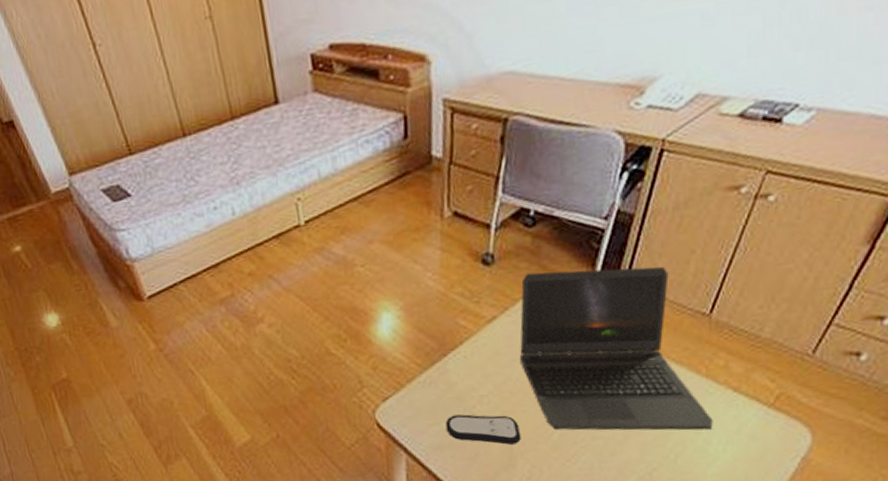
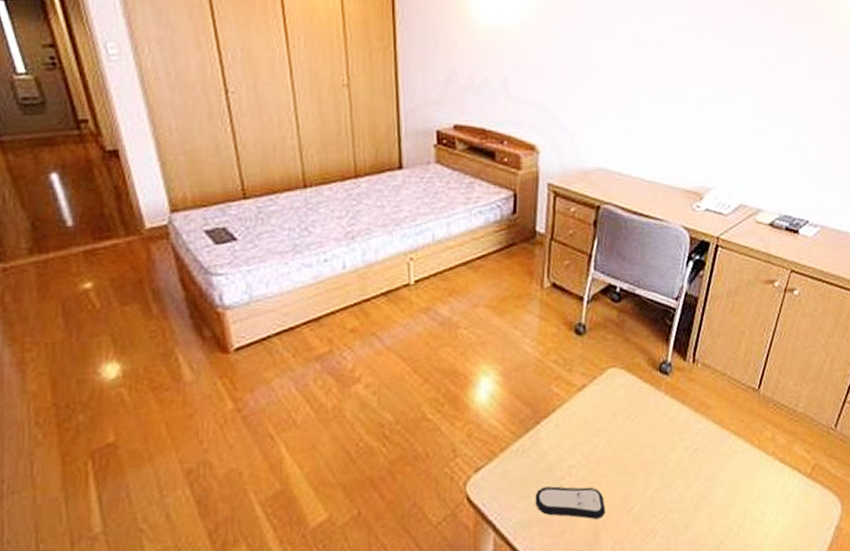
laptop computer: present [519,266,713,431] -> none [605,344,767,503]

